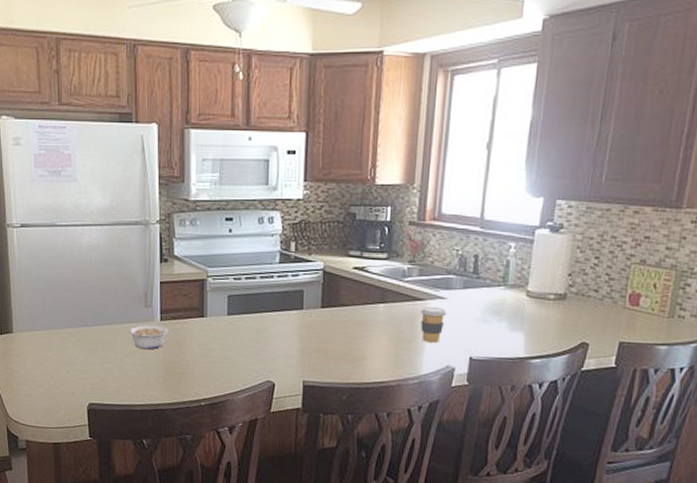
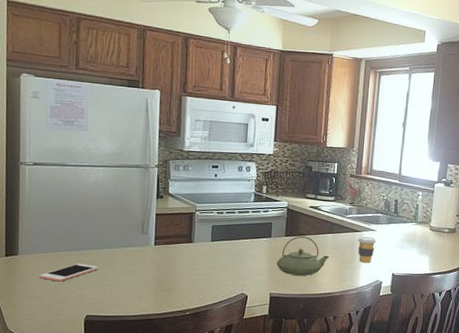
cell phone: none [36,343,100,364] -> present [39,264,99,282]
legume: present [129,324,168,350] -> none [127,248,161,269]
teapot: none [310,307,382,360] -> present [276,236,330,276]

